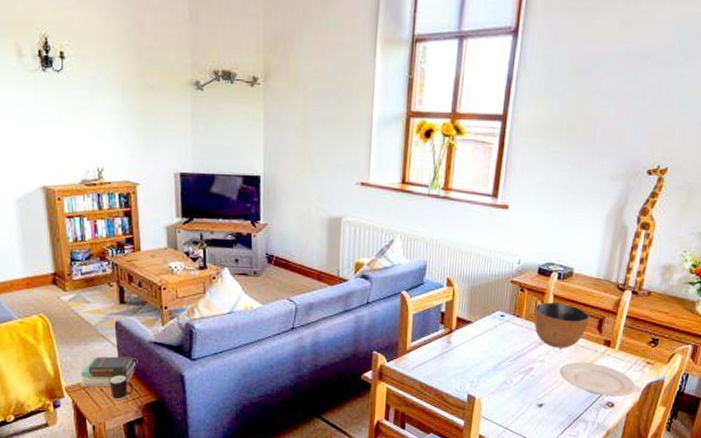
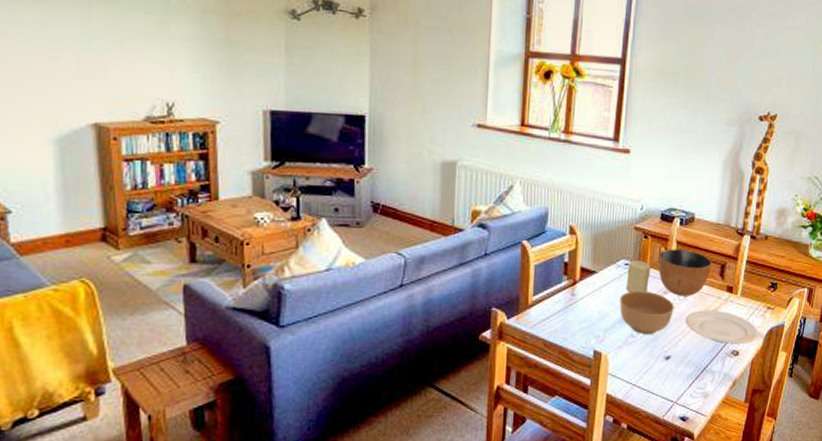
books: present [80,356,138,388] -> none [133,326,211,369]
mug: present [109,375,133,401] -> none [172,349,203,382]
bowl: none [494,341,549,382] -> present [619,291,674,334]
candle: none [501,312,526,343] -> present [626,260,650,292]

